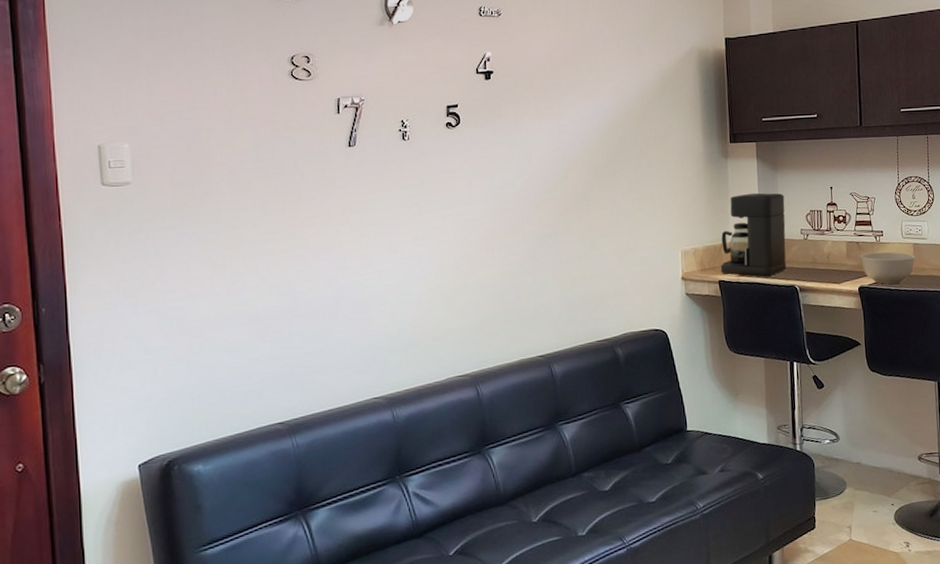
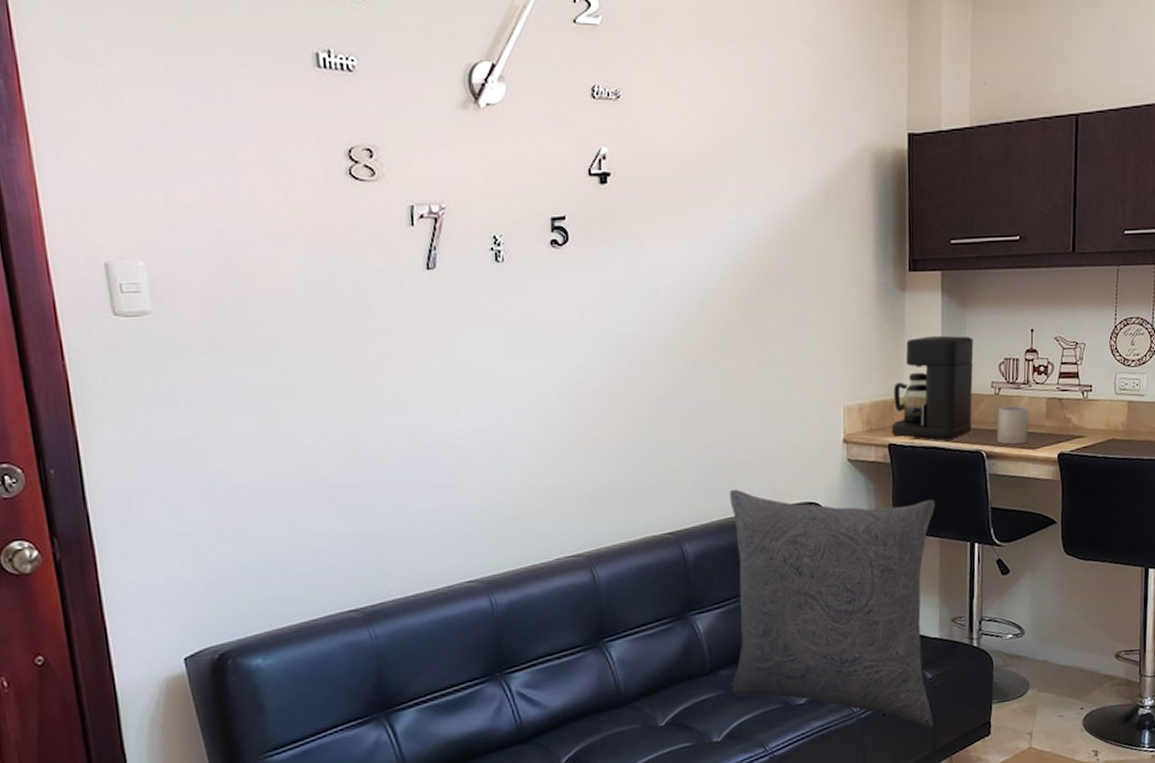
pillow: none [589,319,767,523] -> present [729,489,935,729]
mug: none [806,248,834,280] -> present [996,405,1029,445]
bowl: present [861,252,915,284] -> none [1063,411,1129,451]

